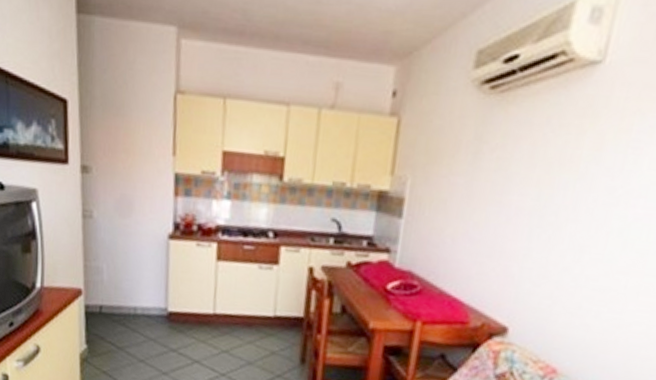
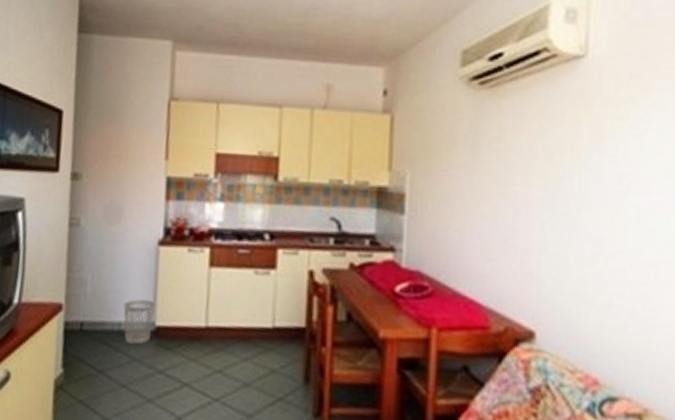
wastebasket: none [138,287,167,327] -> present [123,299,155,345]

